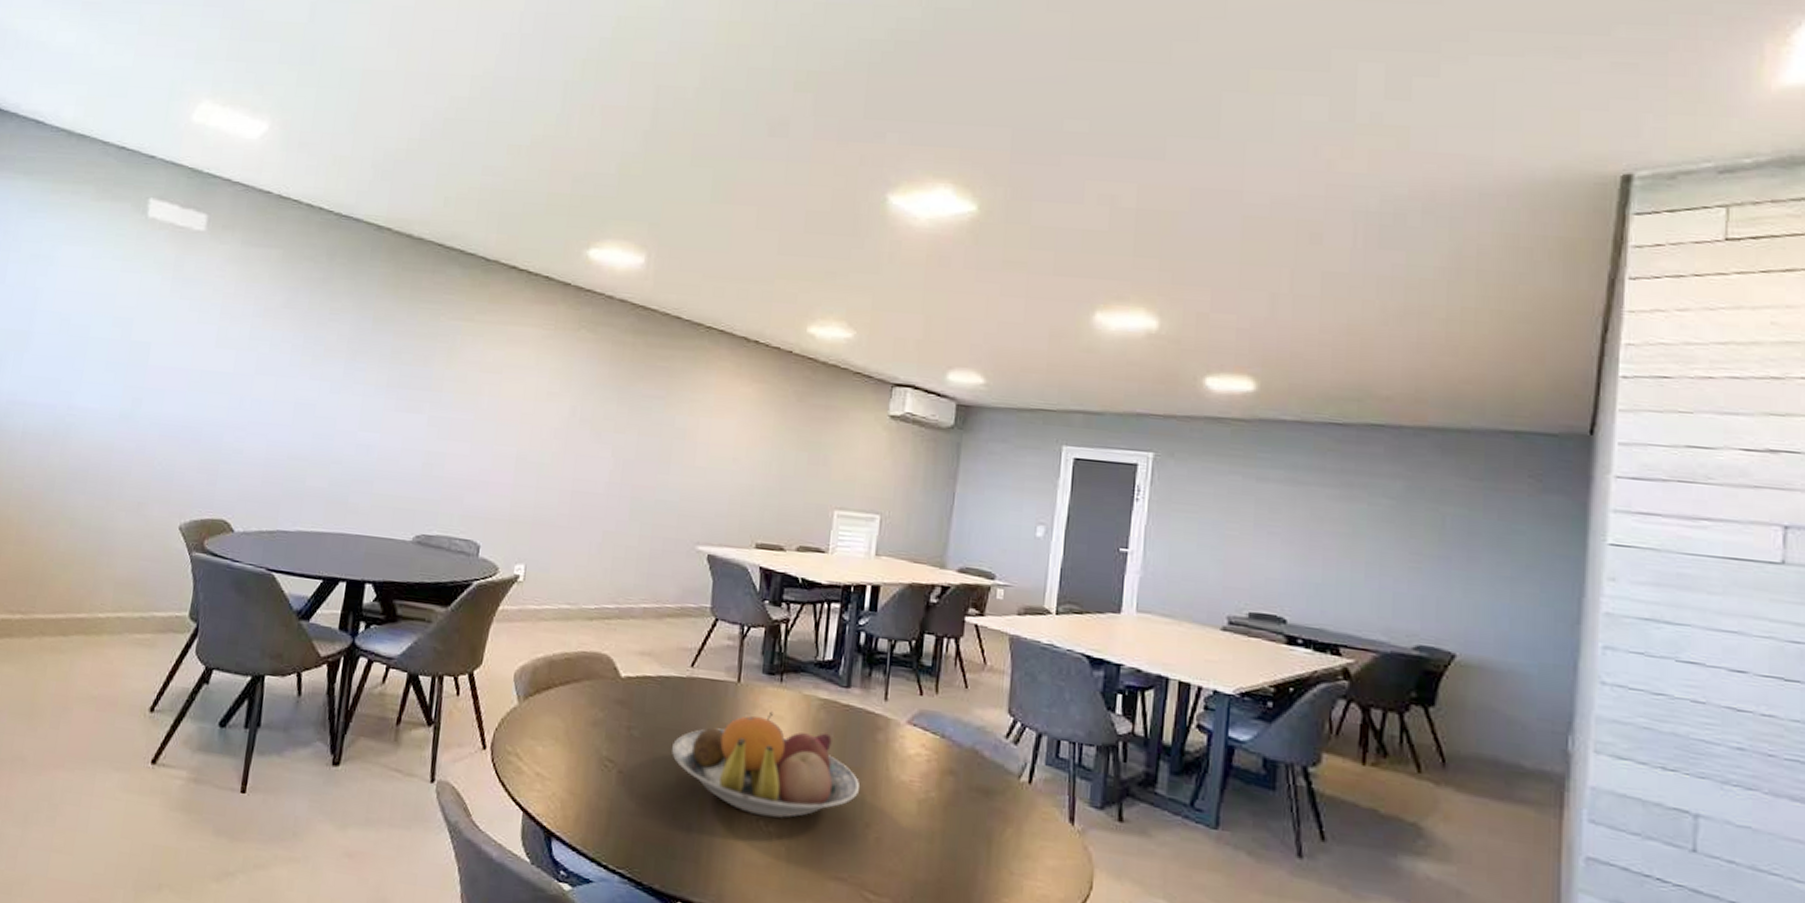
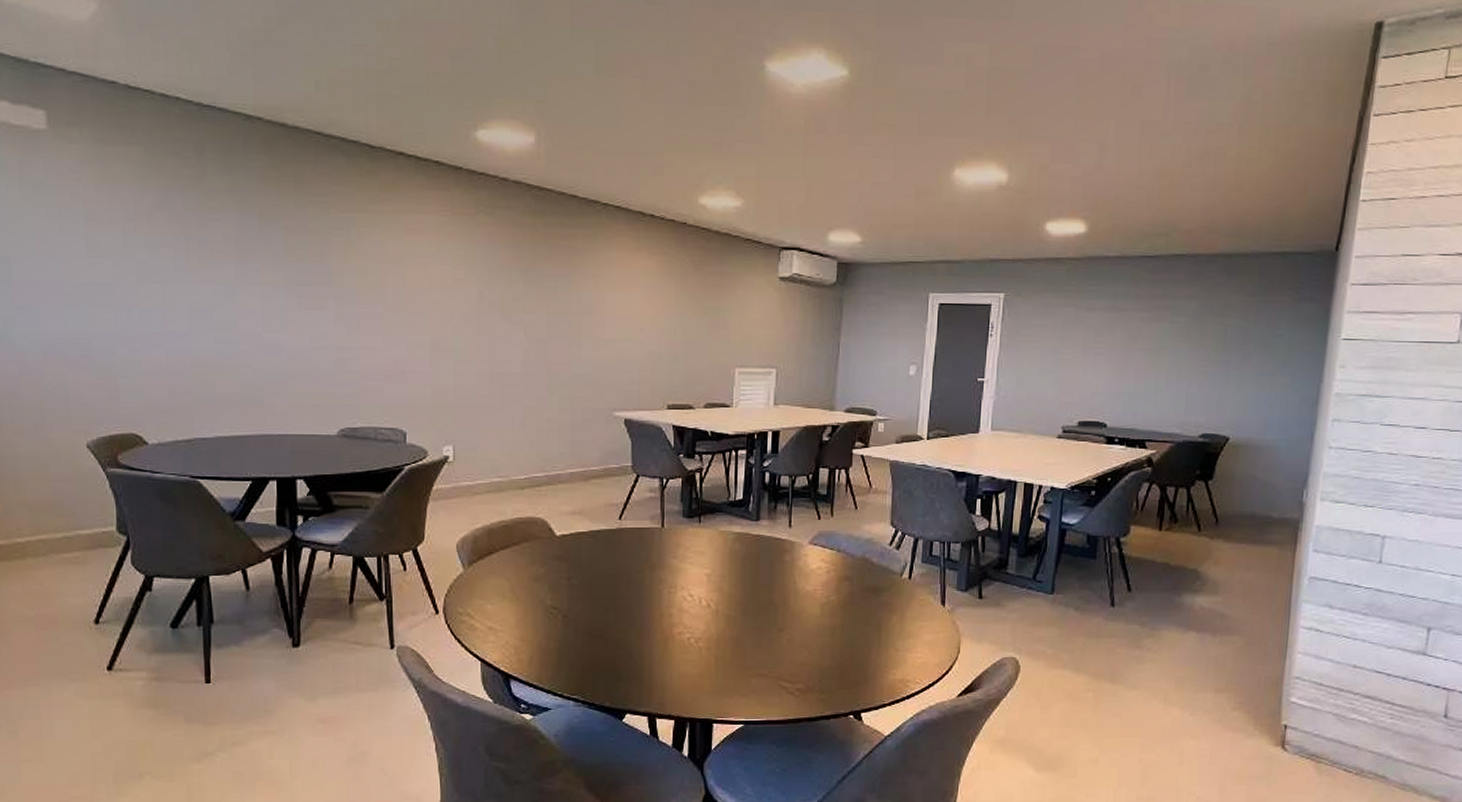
fruit bowl: present [671,711,861,818] -> none [608,548,773,636]

